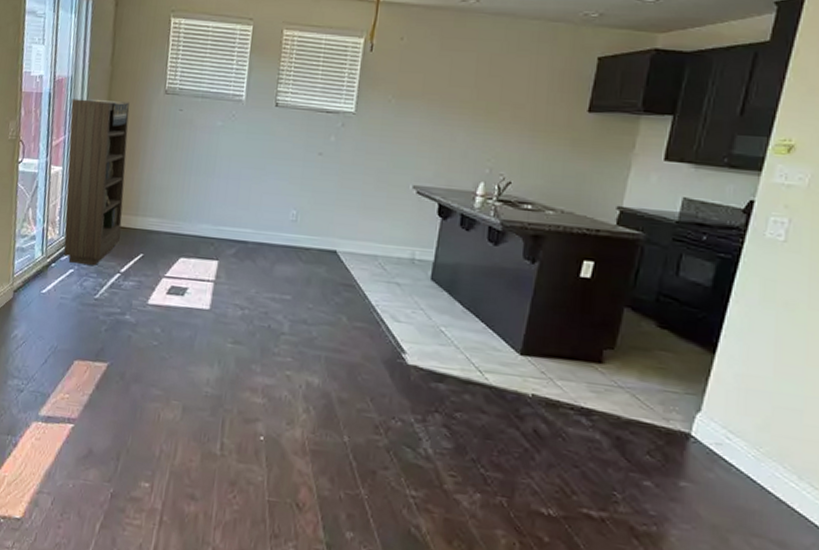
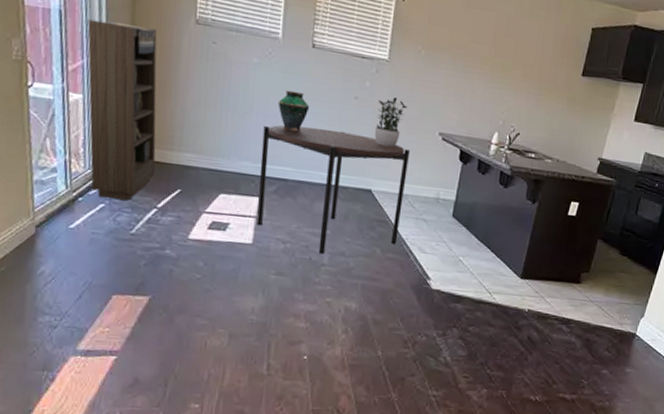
dining table: none [215,186,381,322] -> present [256,125,411,254]
vase: none [239,150,272,192] -> present [278,90,310,132]
potted plant: none [339,150,376,204] -> present [374,96,407,148]

